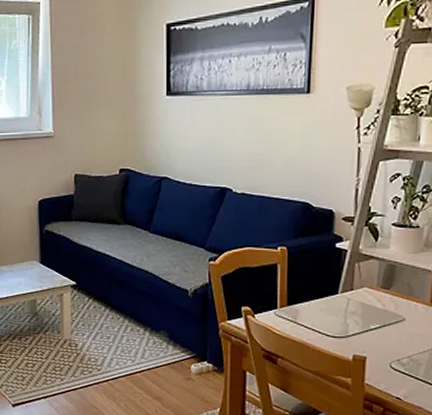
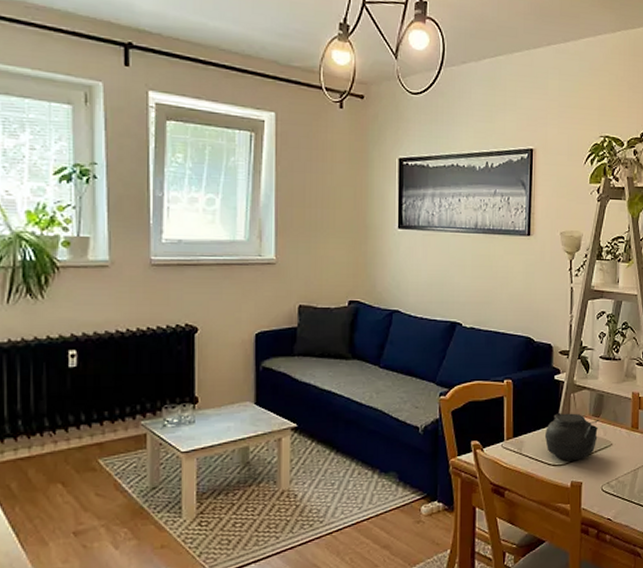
teapot: none [323,282,389,334] -> present [544,412,599,461]

